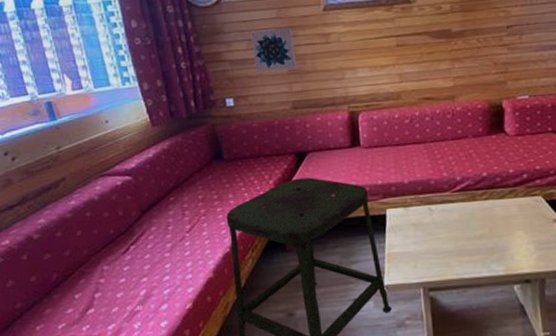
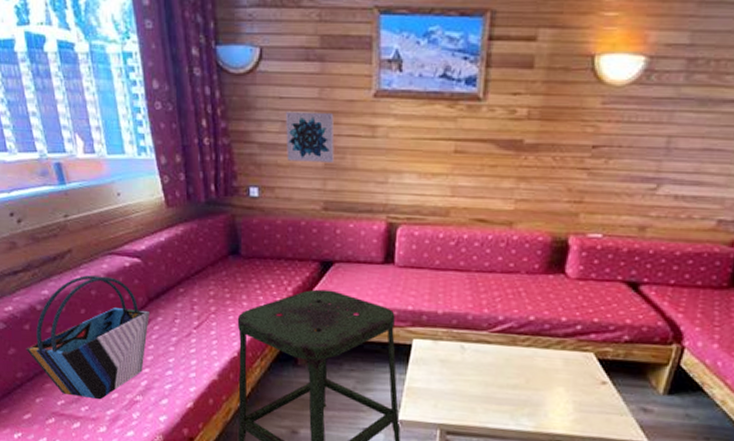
tote bag: none [24,197,144,317] -> present [26,275,149,400]

